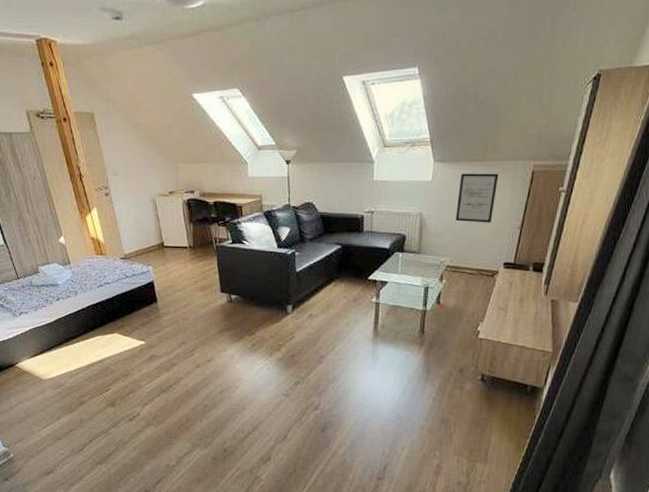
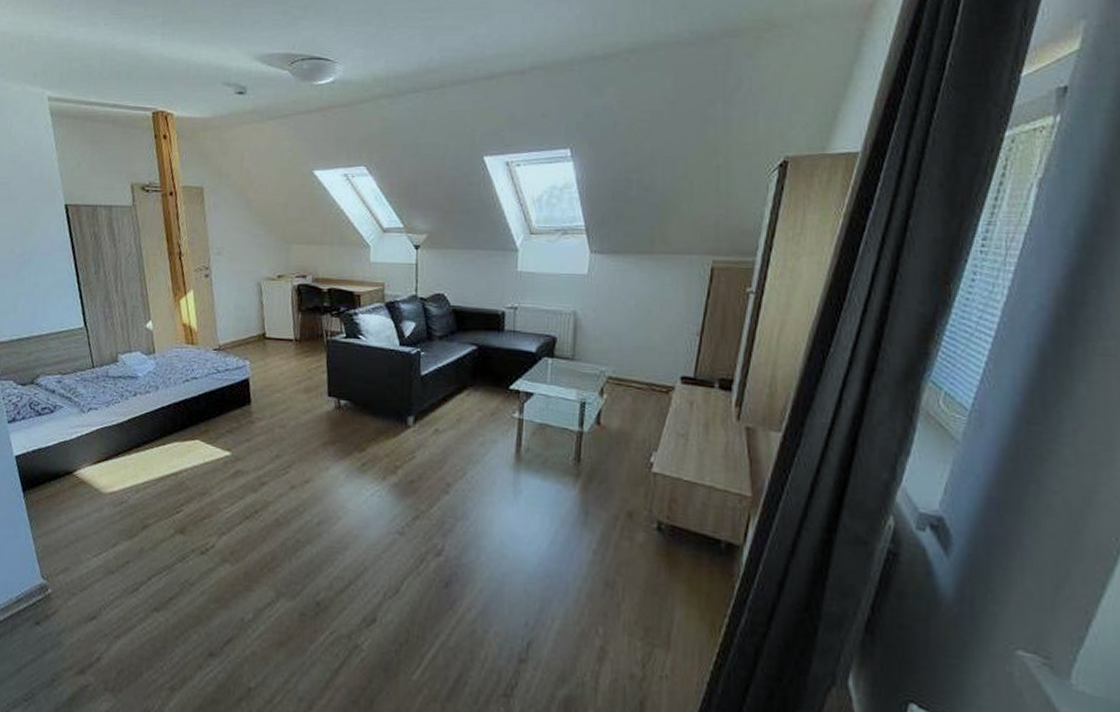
wall art: present [455,173,499,223] -> none [618,267,670,327]

